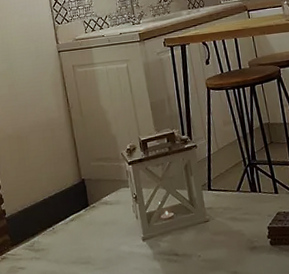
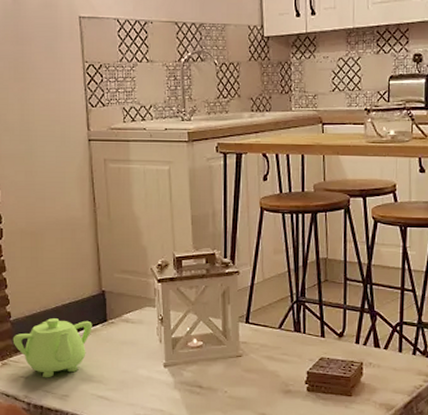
teapot: none [9,208,77,267] -> present [12,318,92,378]

